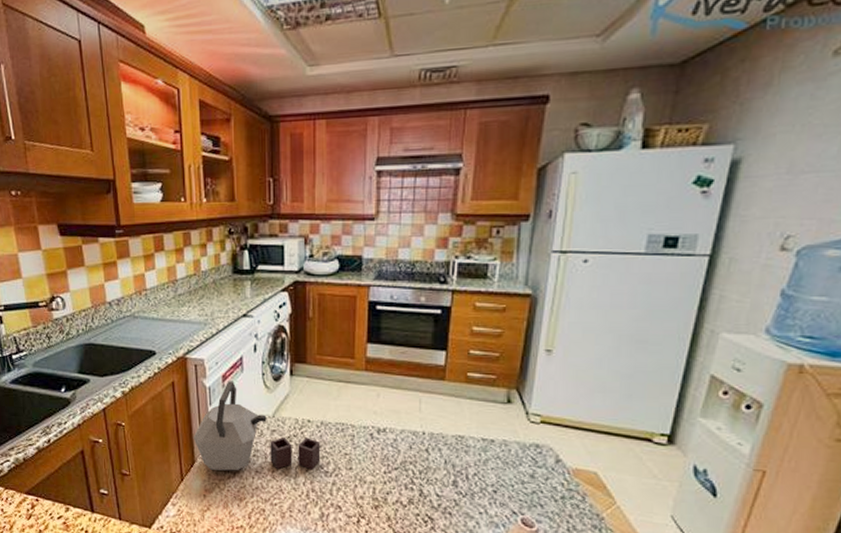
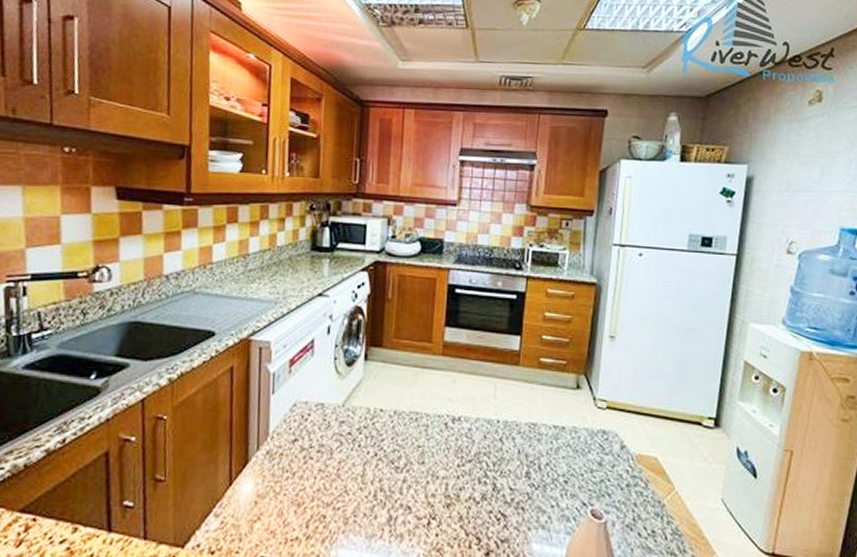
kettle: present [193,381,321,471] -> none [249,366,393,471]

